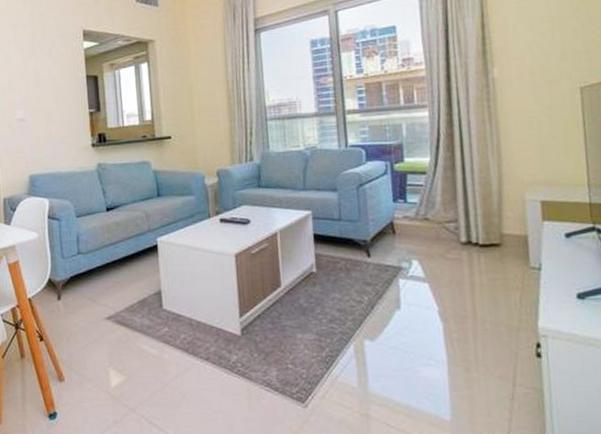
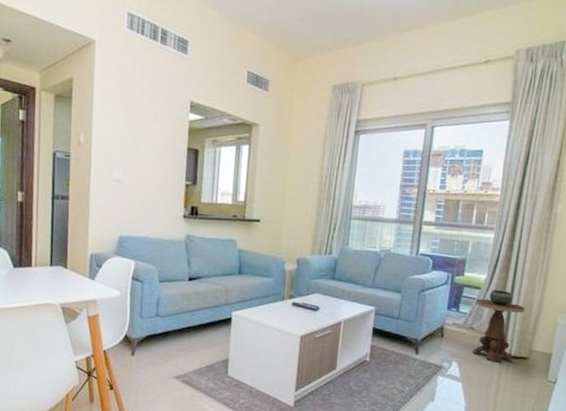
side table: none [424,171,484,254] -> present [472,290,525,363]

